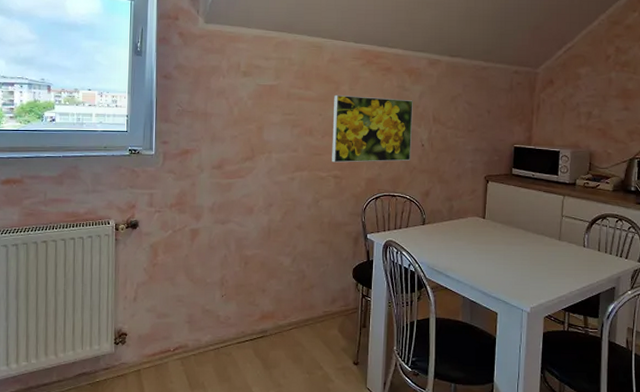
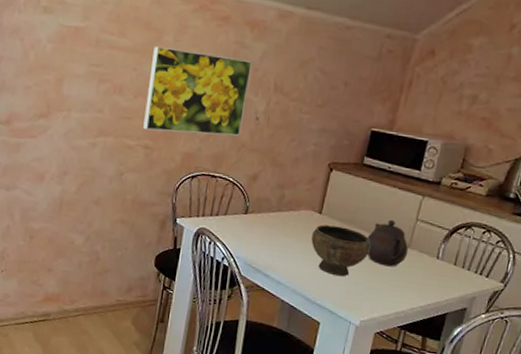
bowl: none [480,228,529,270] -> present [311,224,371,276]
teapot: none [524,218,560,258] -> present [366,219,409,267]

